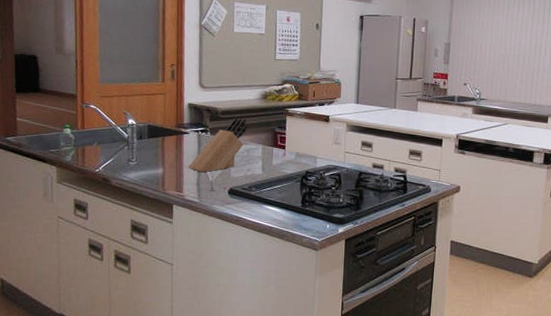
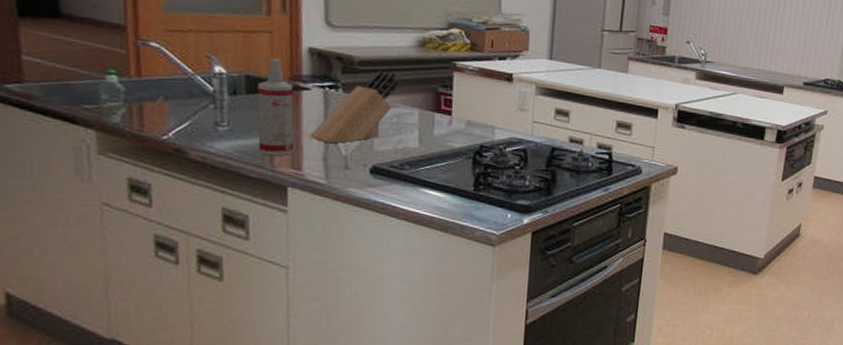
spray bottle: none [155,112,178,182] -> present [257,58,294,156]

